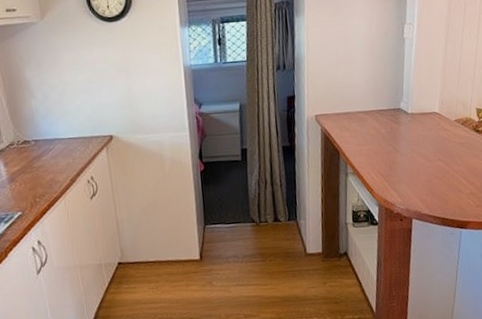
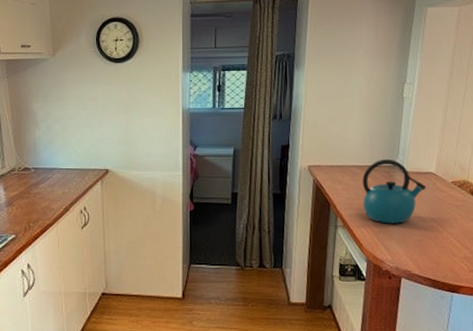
kettle: none [369,102,431,167] -> present [362,159,427,224]

